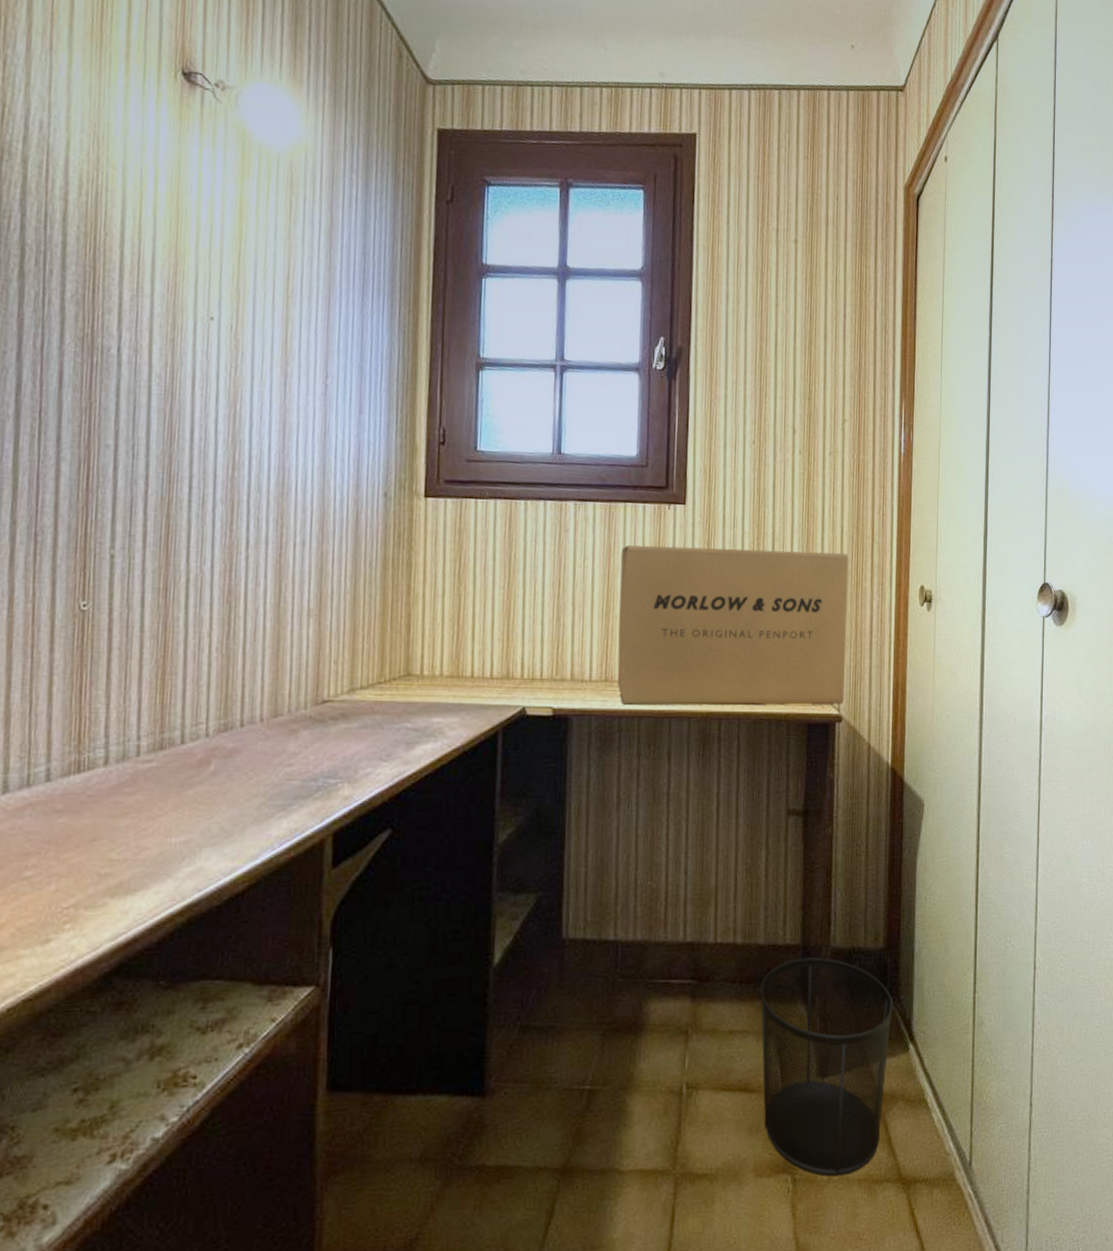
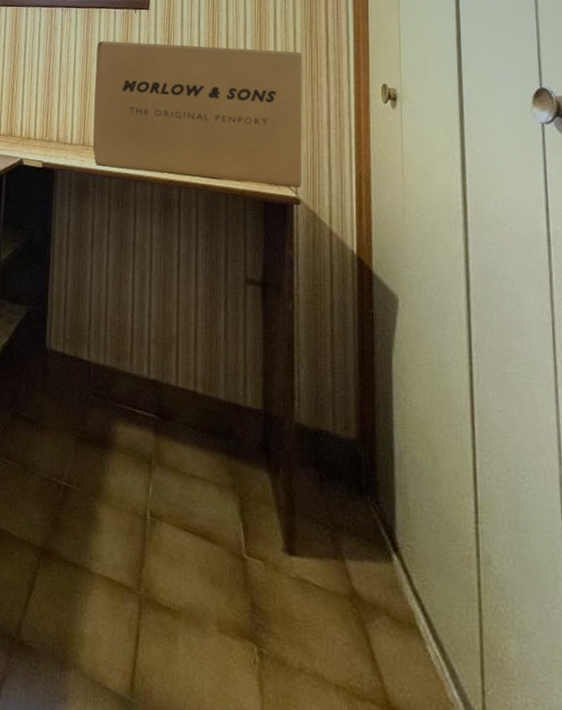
waste bin: present [760,957,893,1177] -> none [221,423,370,674]

